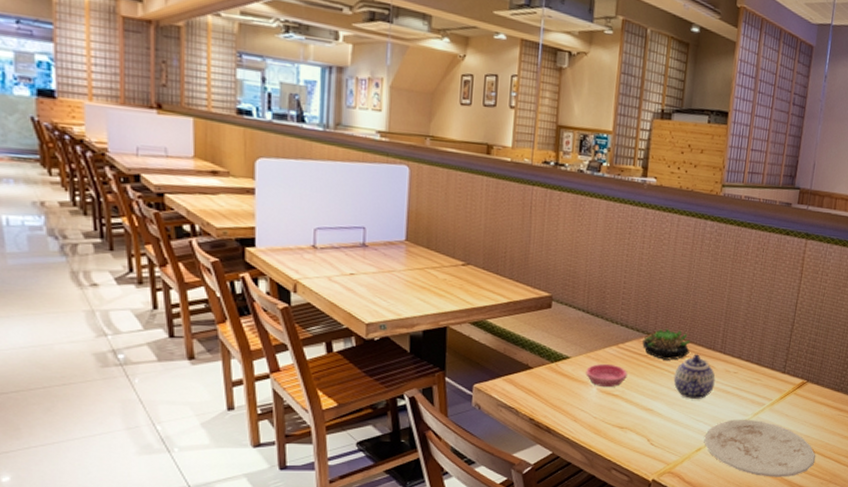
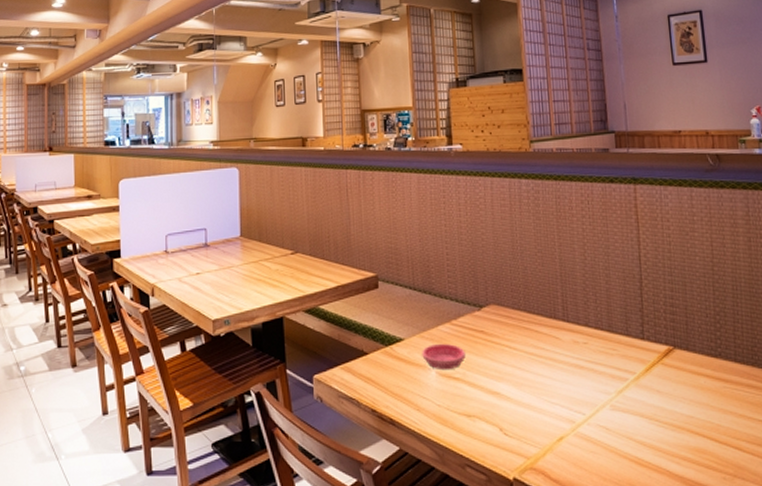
succulent plant: present [642,328,691,360] -> none [476,298,529,334]
teapot: present [673,354,716,399] -> none [516,325,564,377]
plate: present [704,419,815,477] -> none [564,398,708,472]

